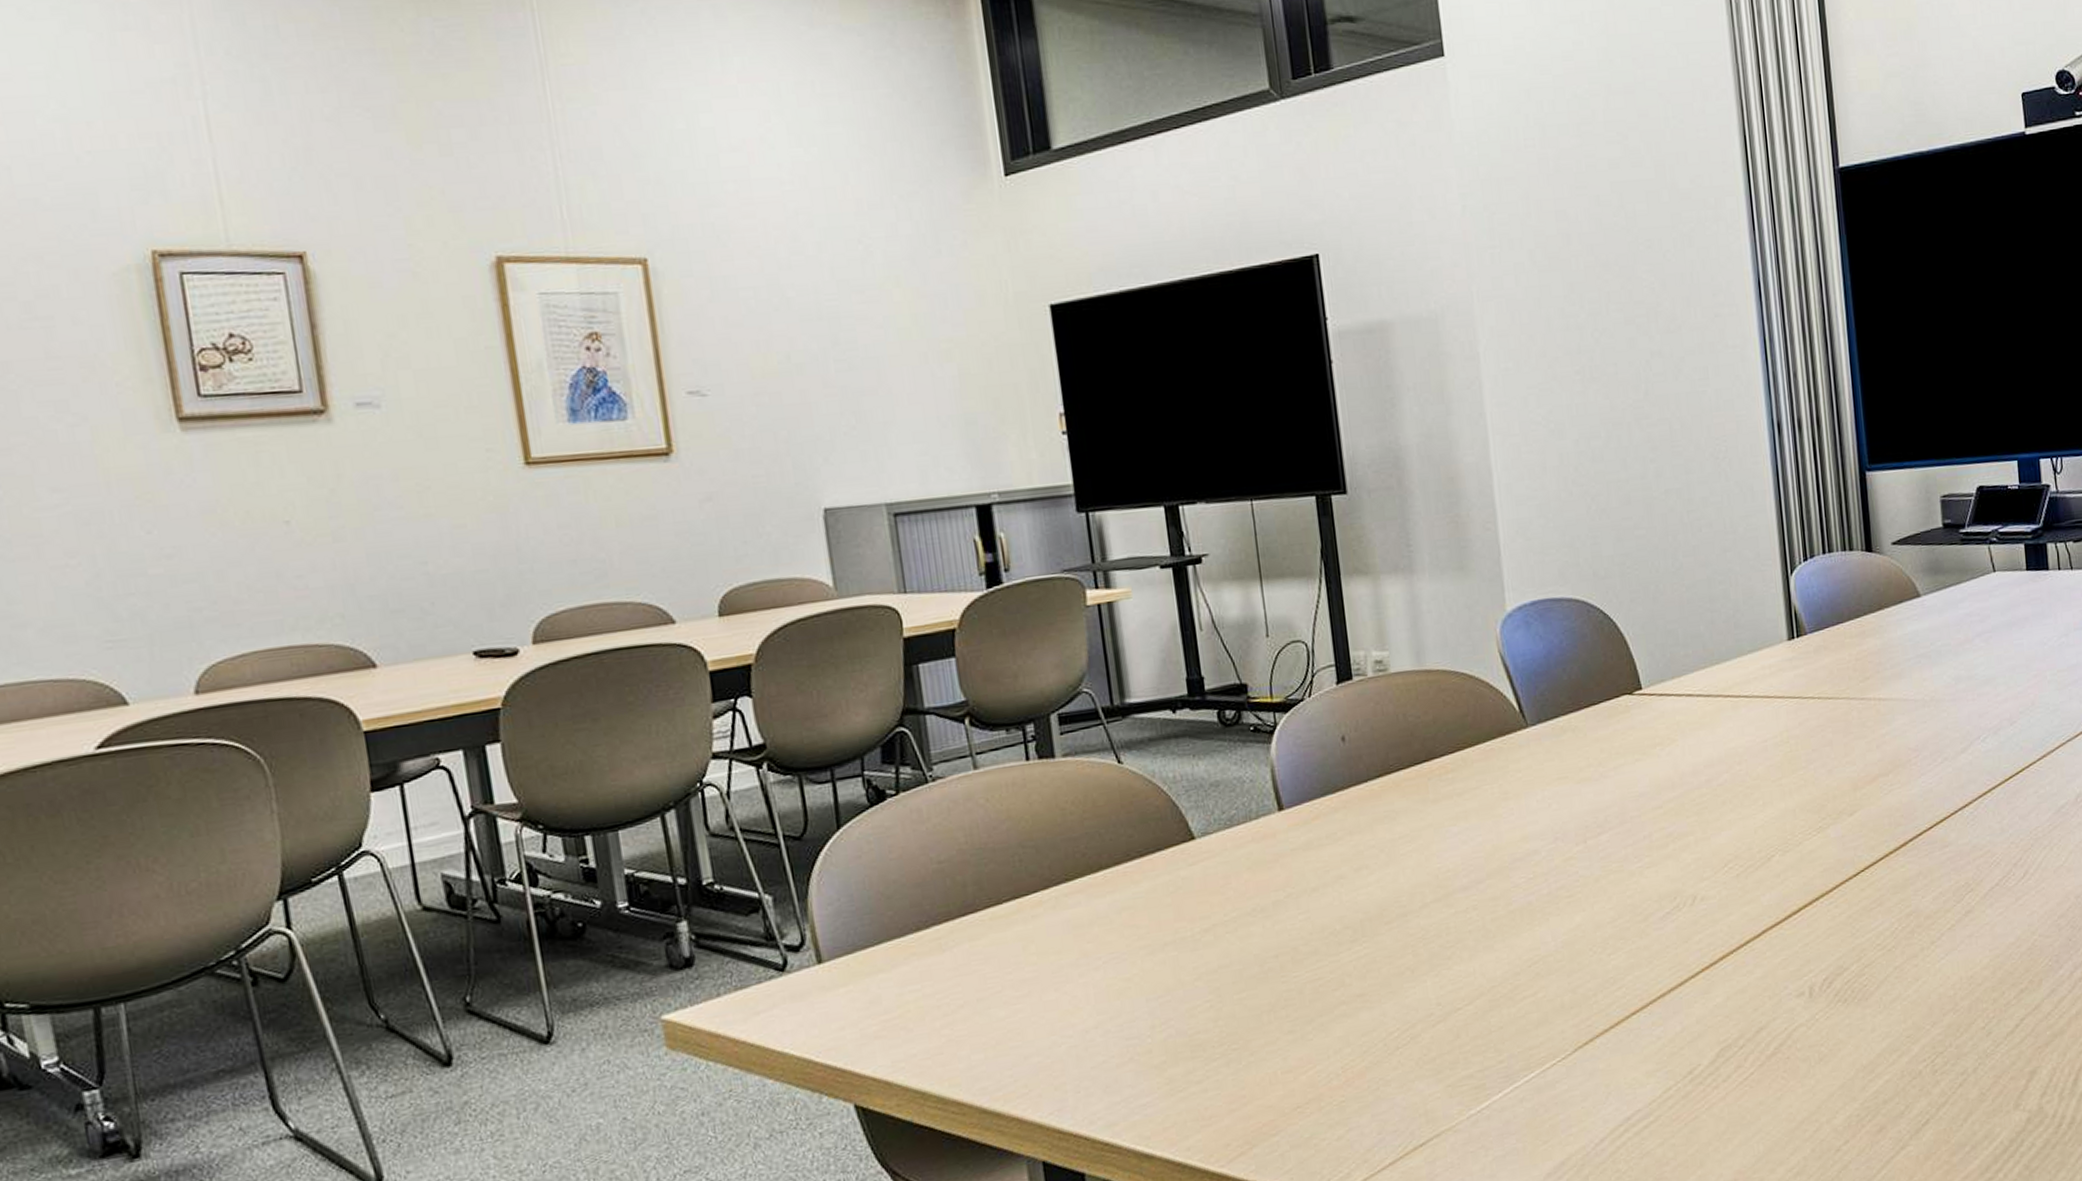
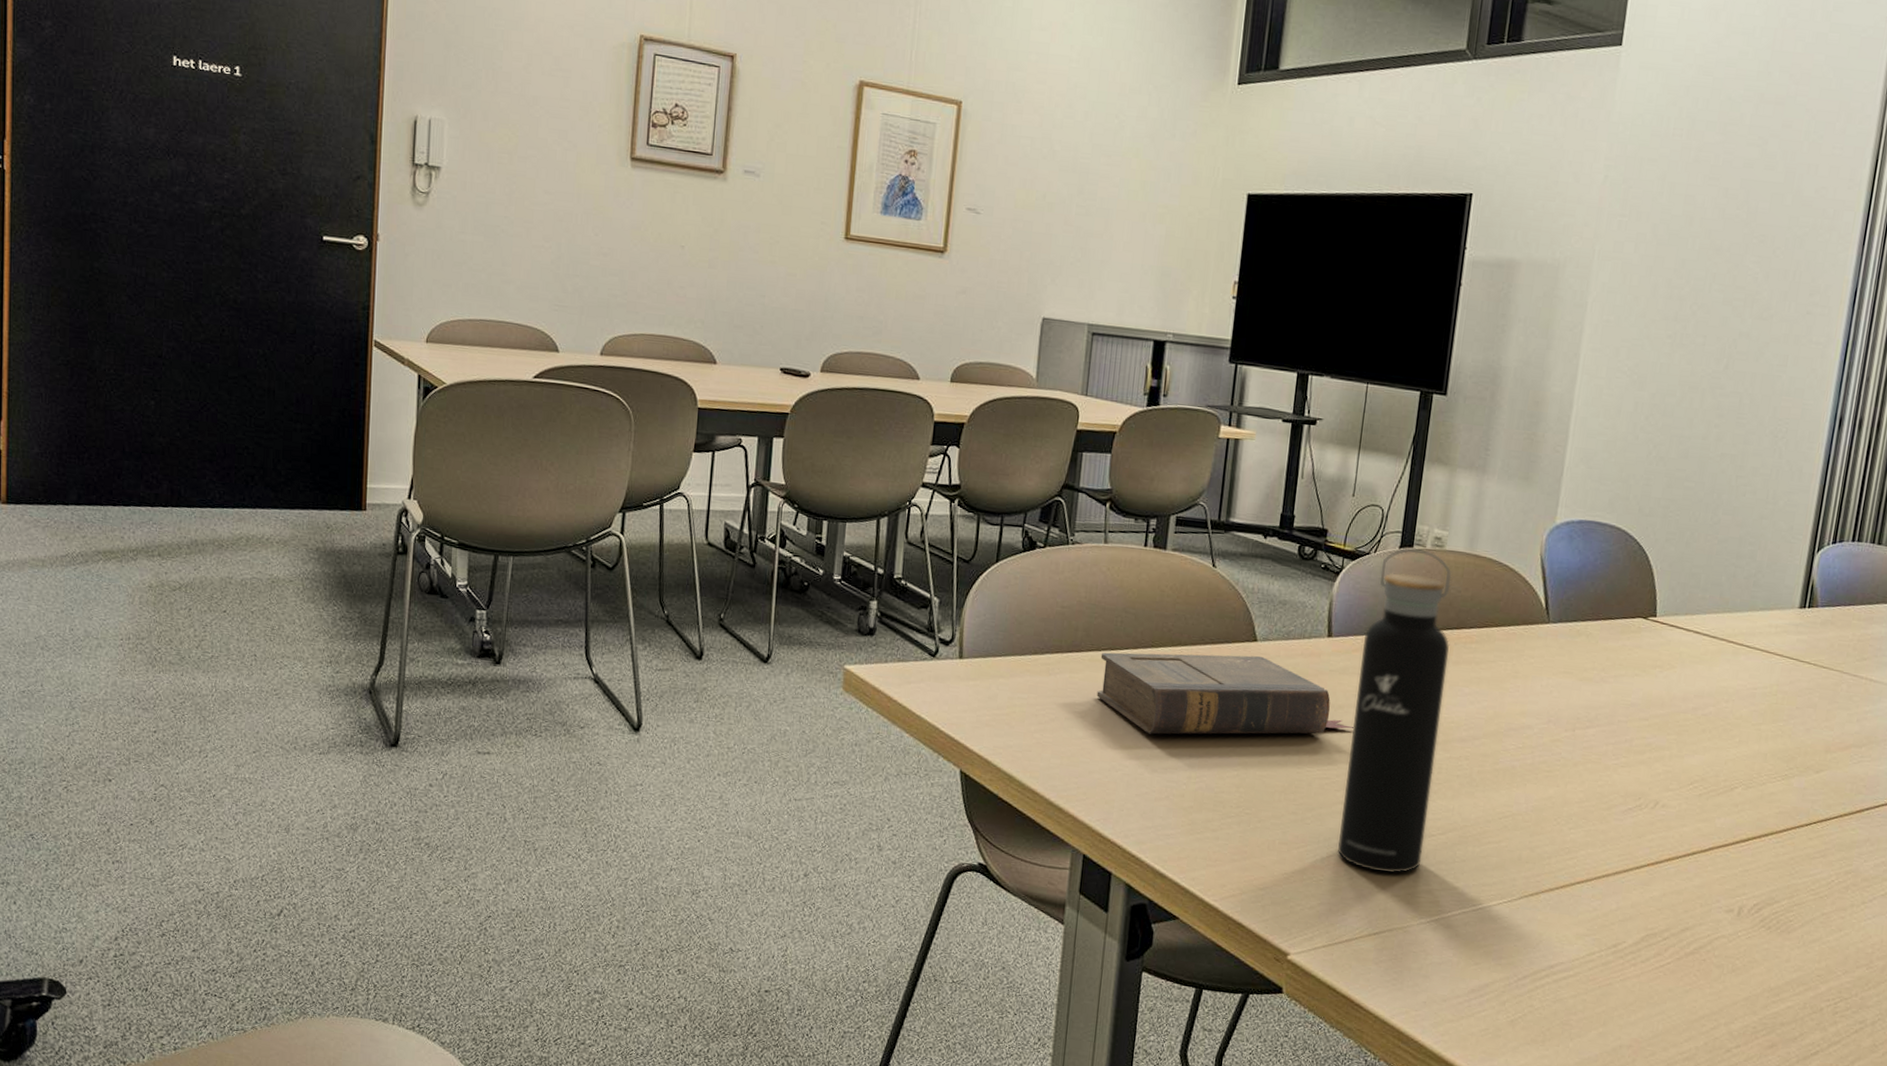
book: none [1003,856,1336,989] -> present [1096,652,1354,735]
water bottle: none [1320,678,1454,1073] -> present [1338,547,1452,873]

